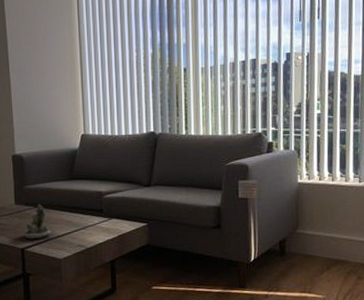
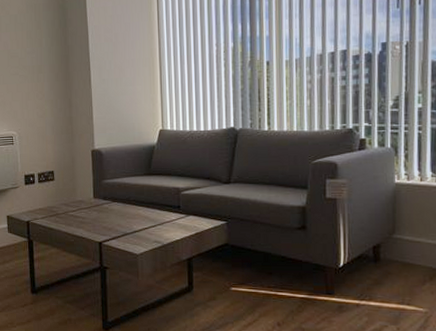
succulent planter: present [23,203,52,239] -> none [101,198,129,233]

